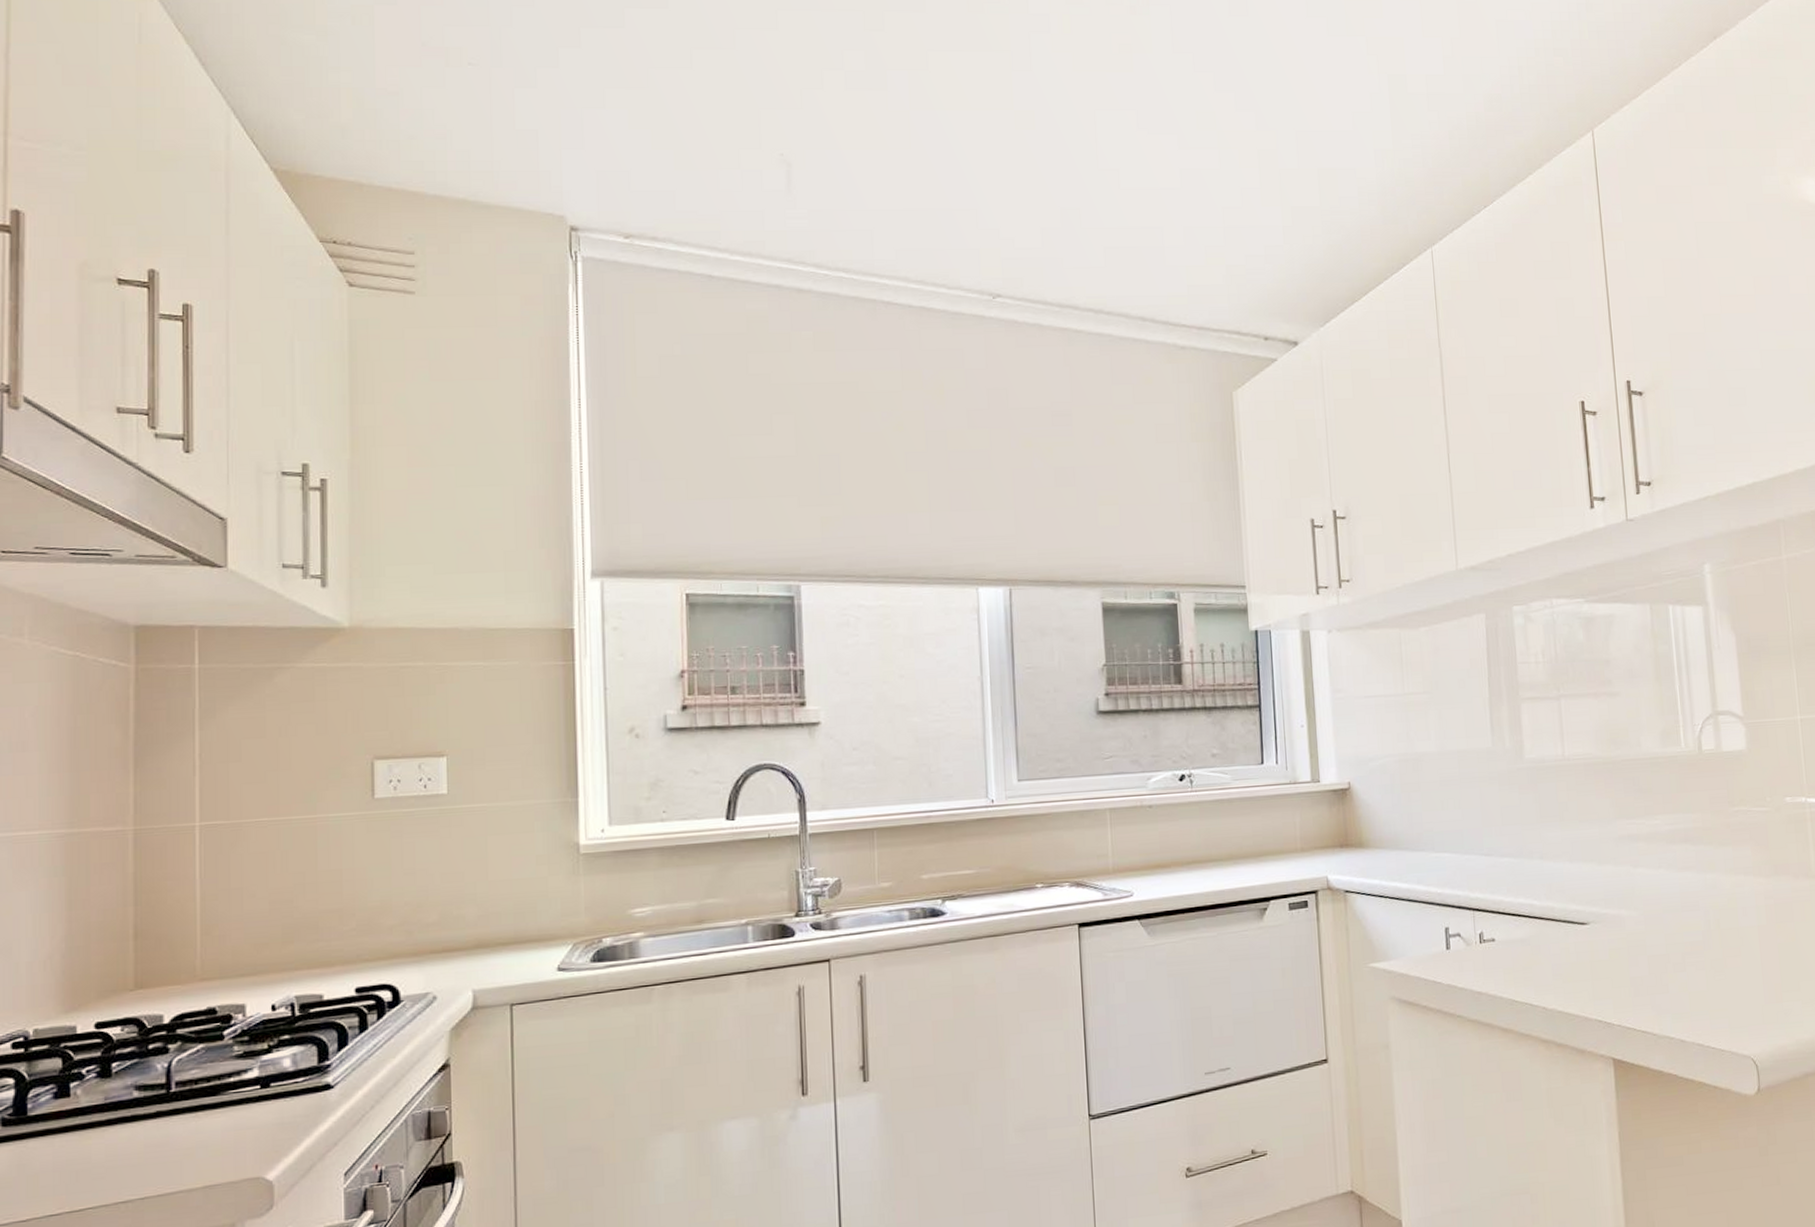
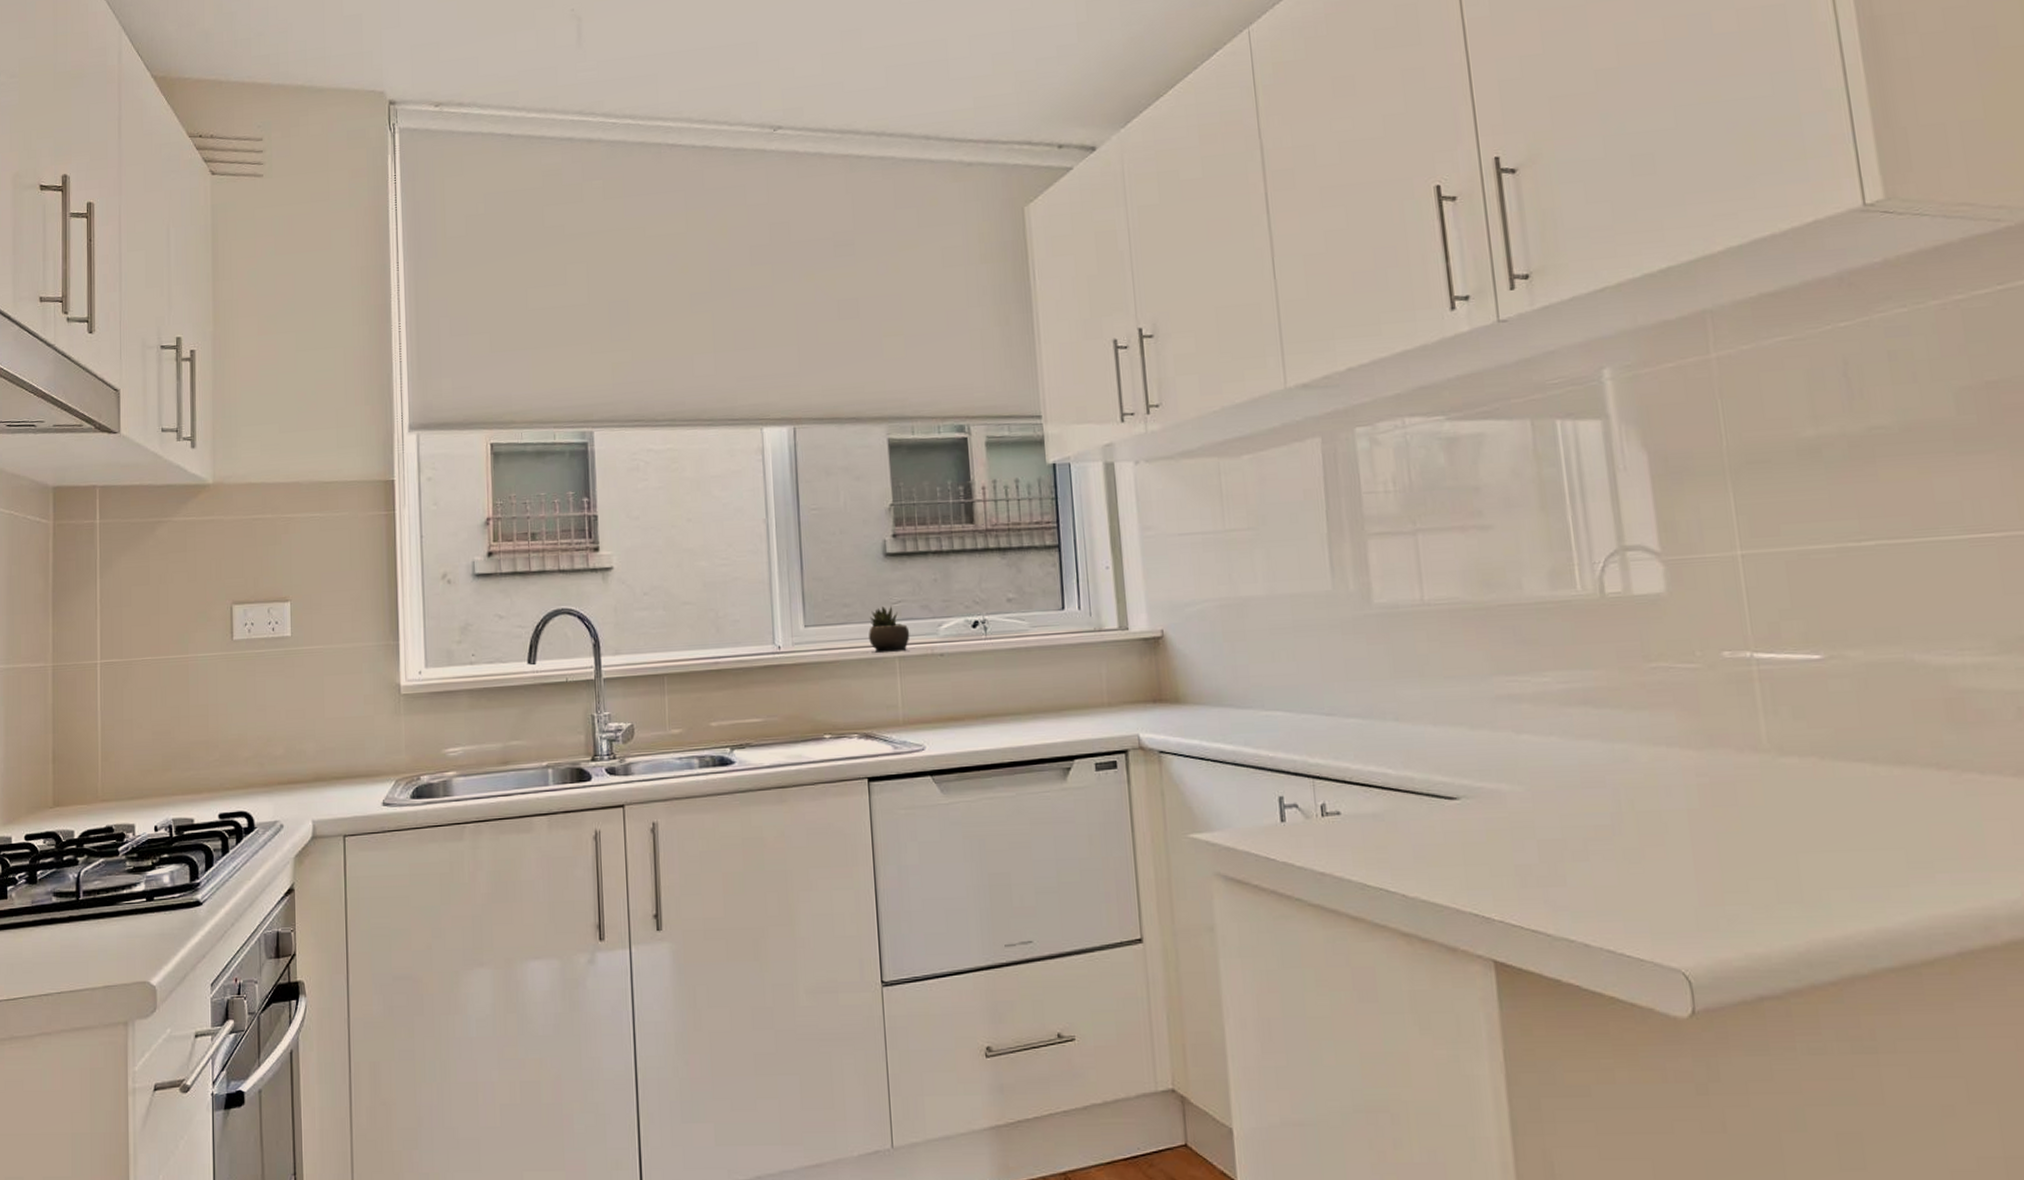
succulent plant: none [1075,761,1121,807] -> present [863,606,910,654]

